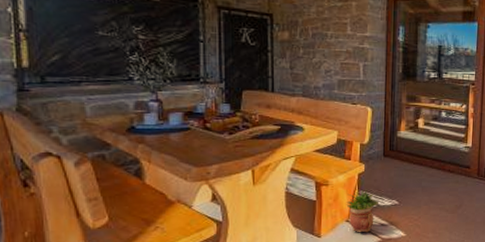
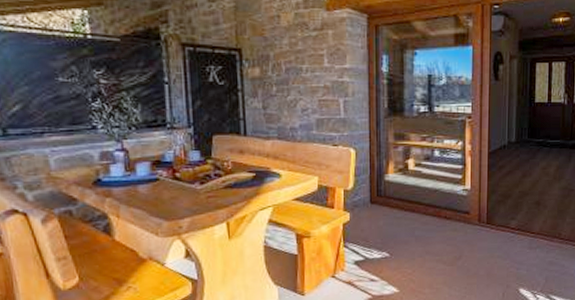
potted plant: present [346,188,380,233] -> none [331,239,368,290]

